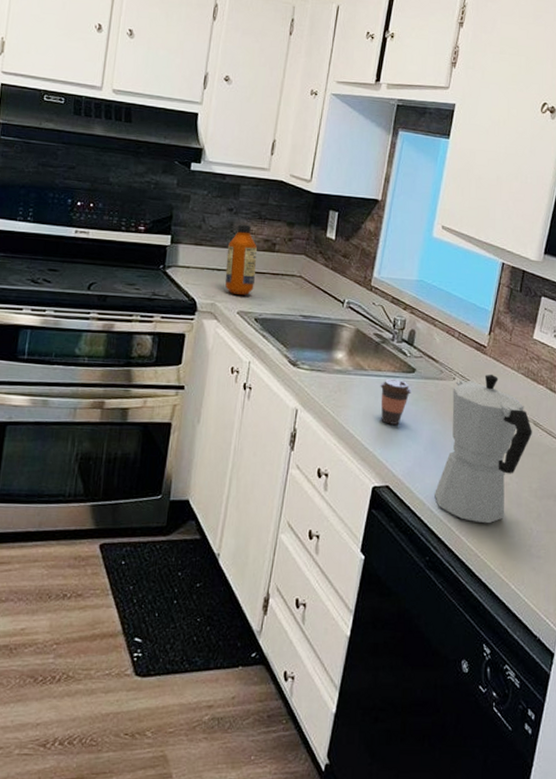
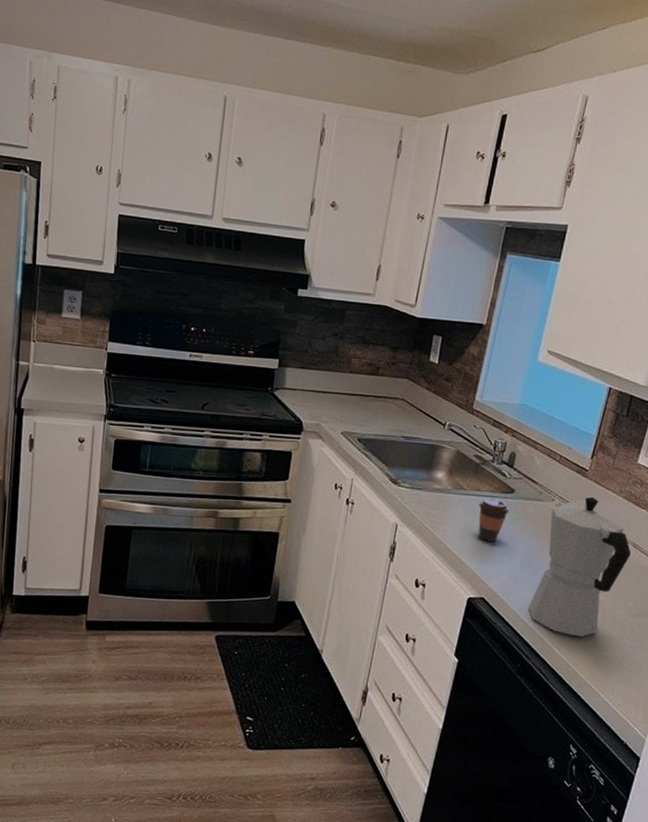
bottle: present [225,224,257,295] -> none [329,348,361,417]

